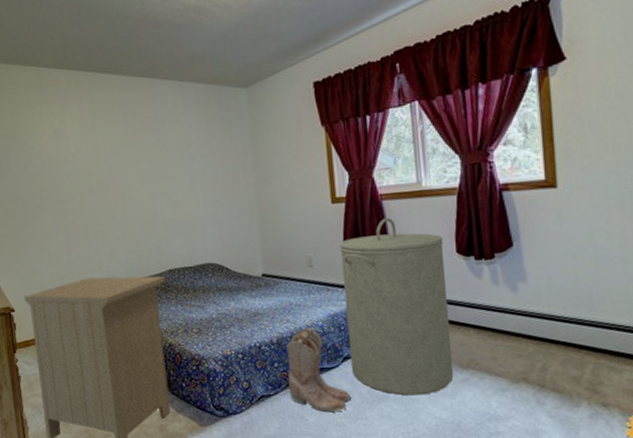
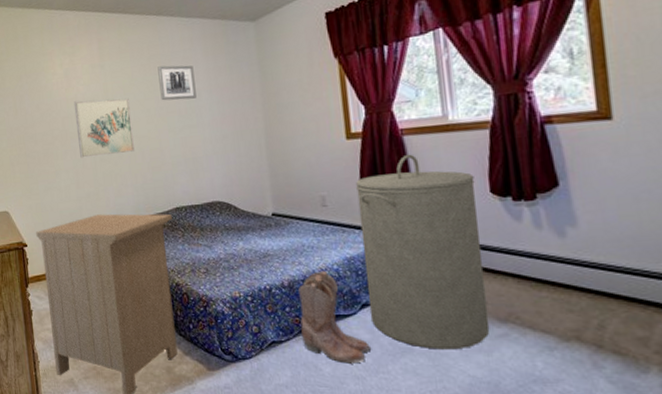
wall art: none [63,160,127,221] -> present [73,98,134,158]
wall art: none [151,128,190,164] -> present [157,65,197,101]

